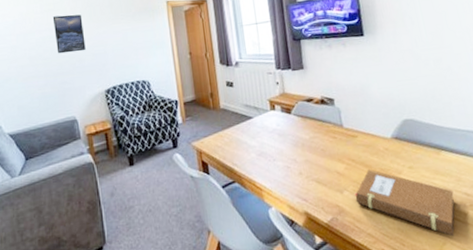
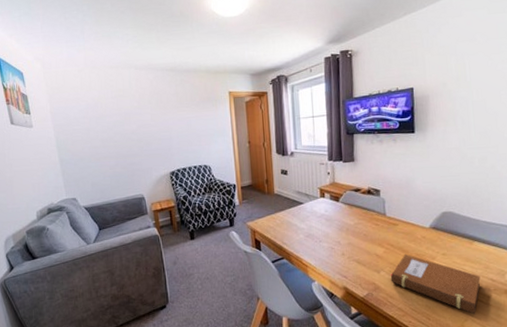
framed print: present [52,14,86,54] -> none [122,101,153,137]

